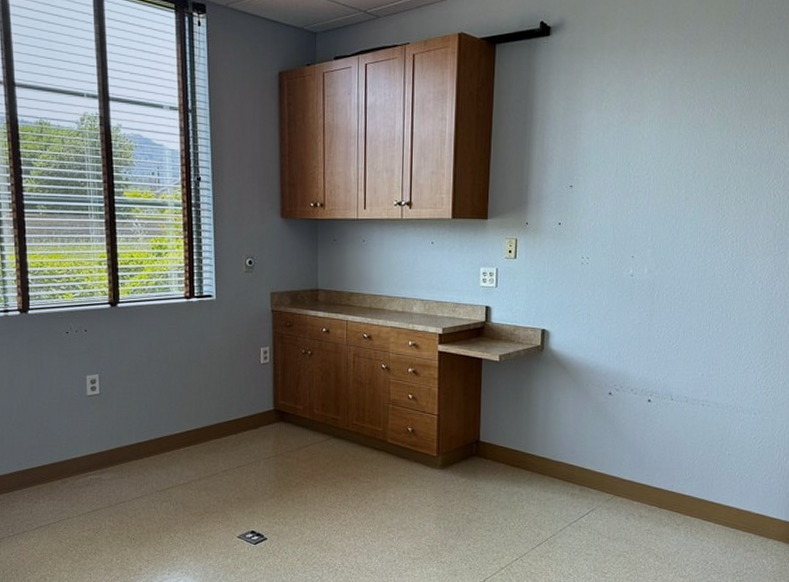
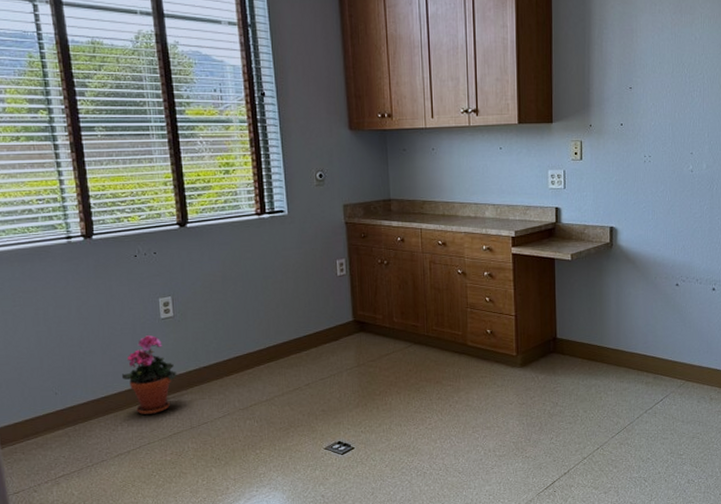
potted plant: none [46,410,99,490] -> present [121,334,177,415]

